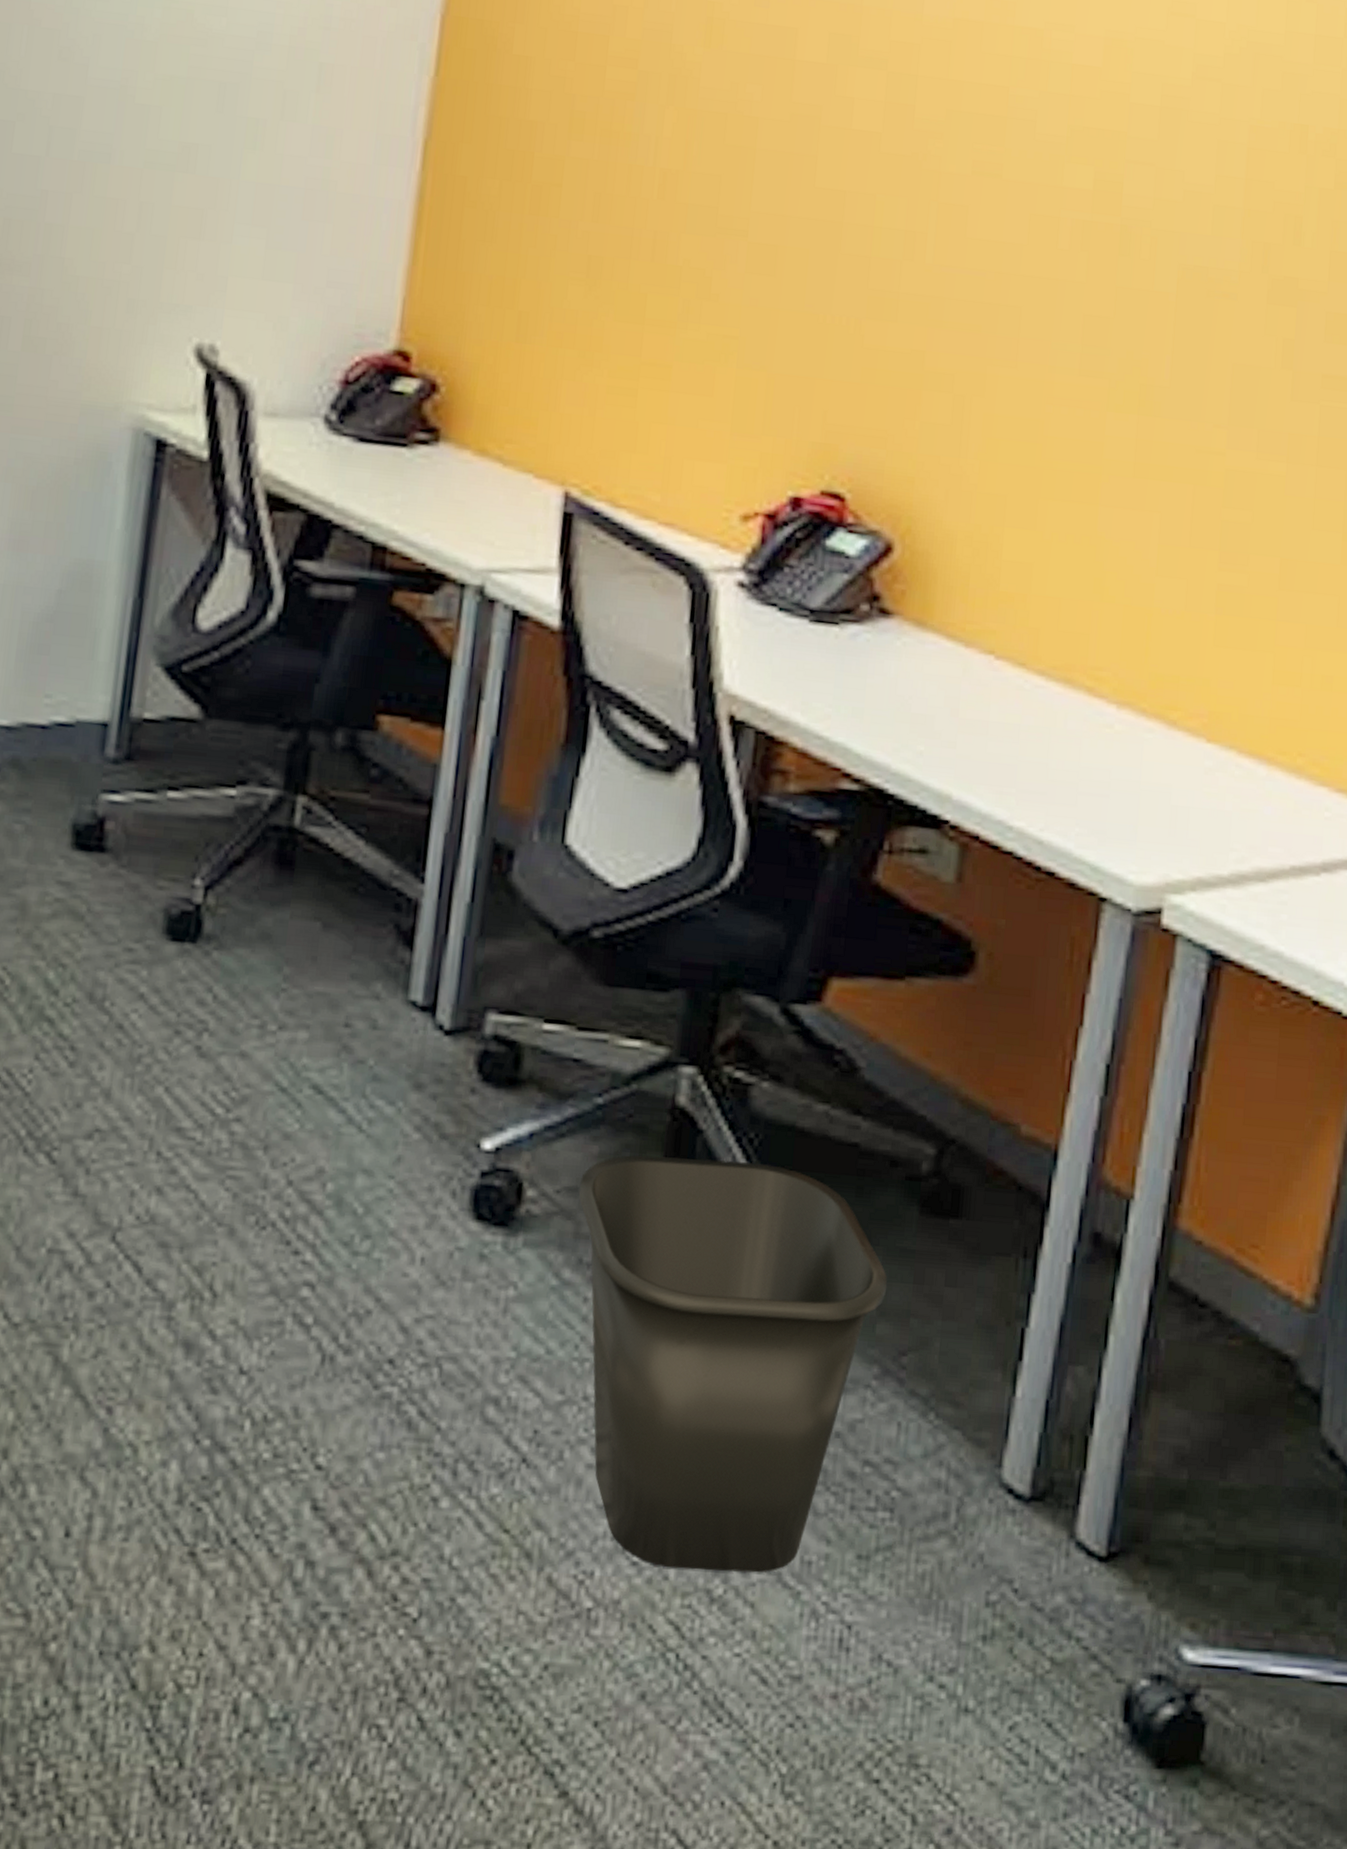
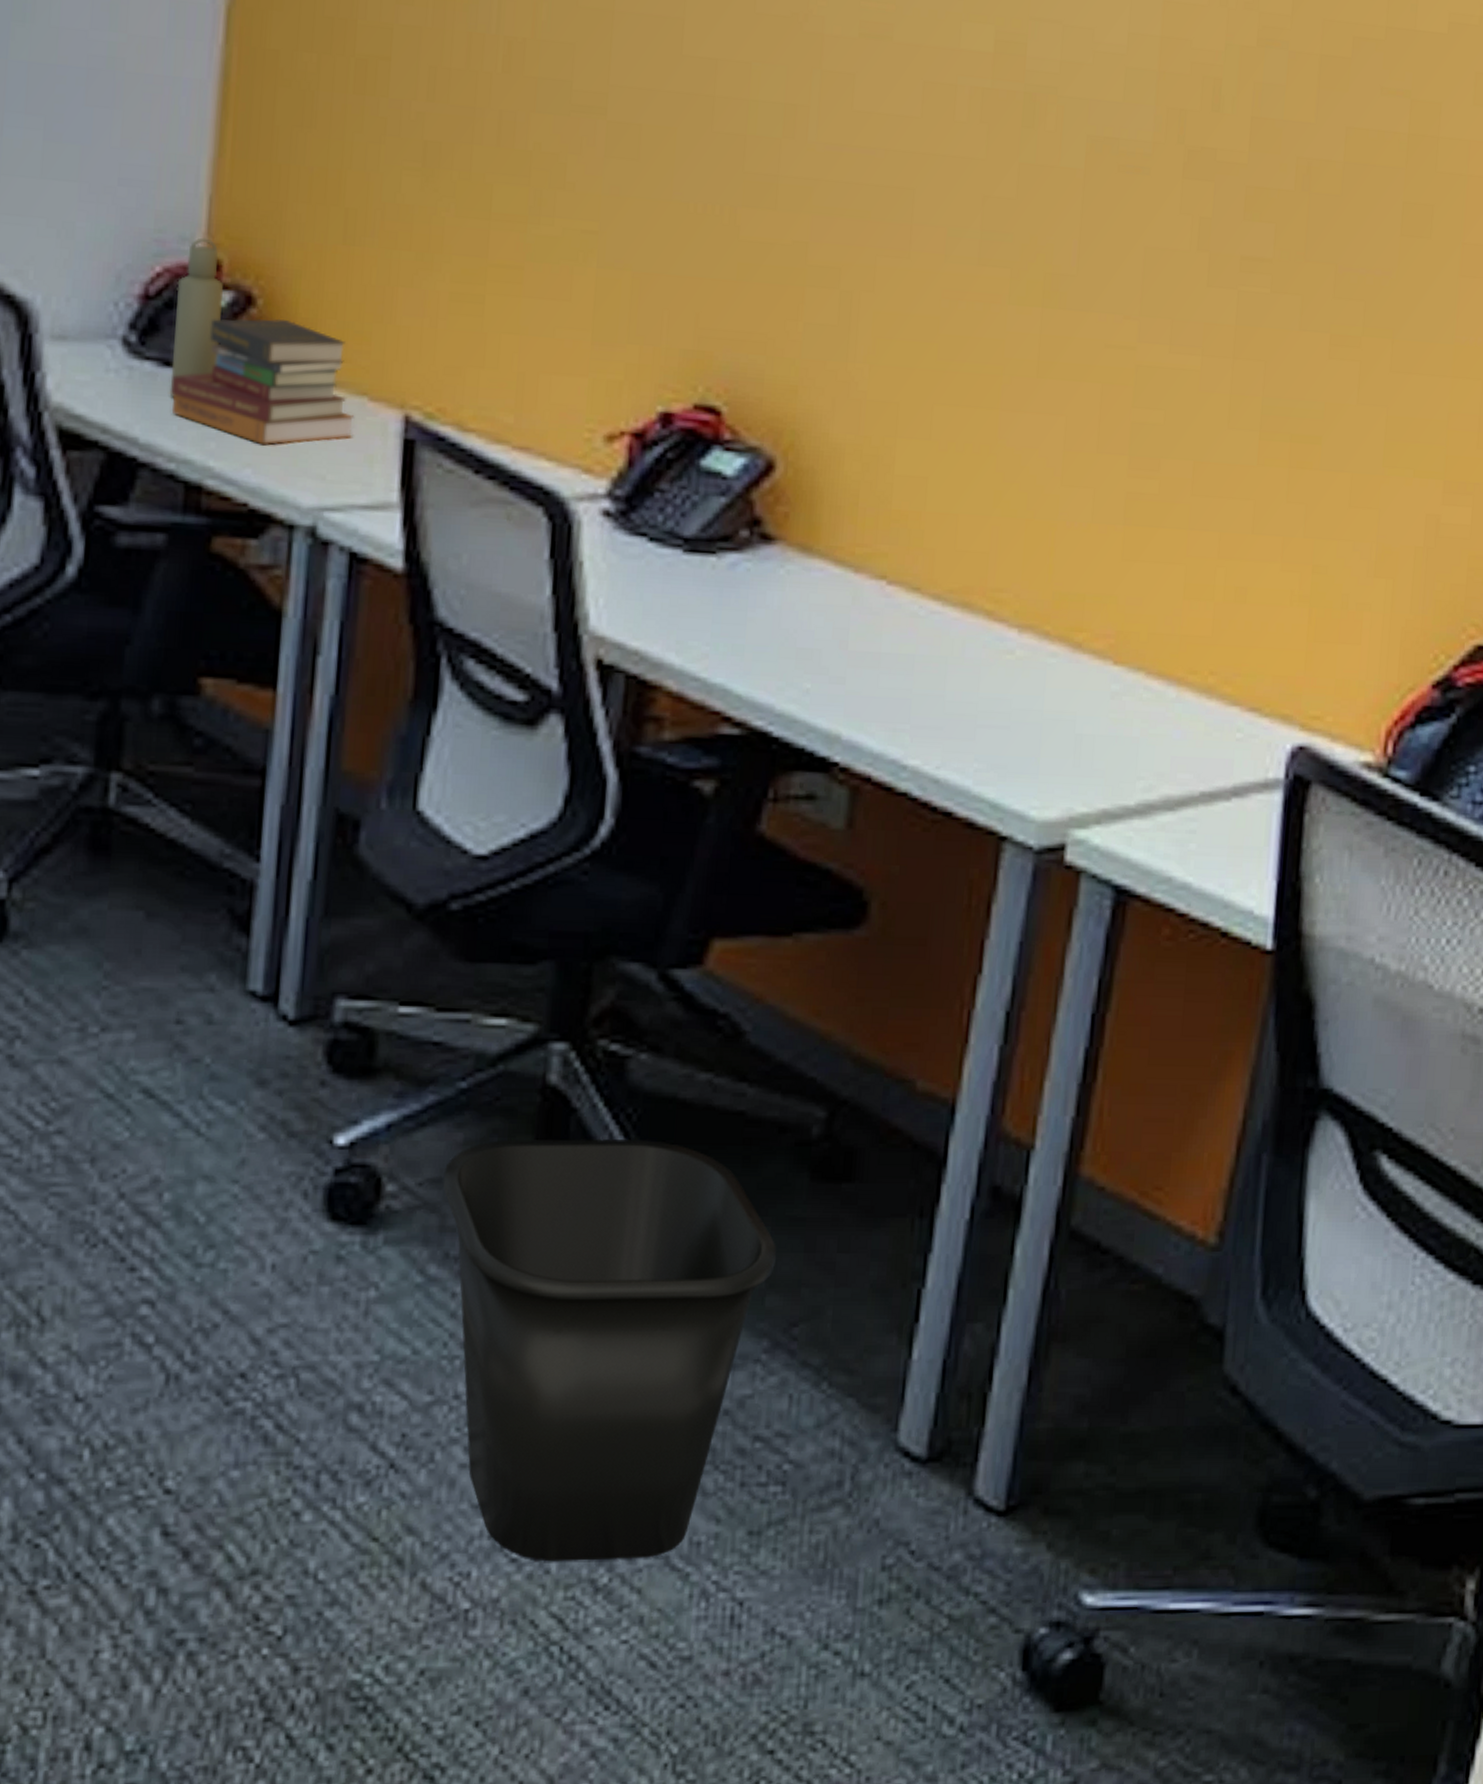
bottle: none [362,333,412,469] -> present [169,237,223,397]
books: none [363,402,521,513] -> present [171,318,355,445]

